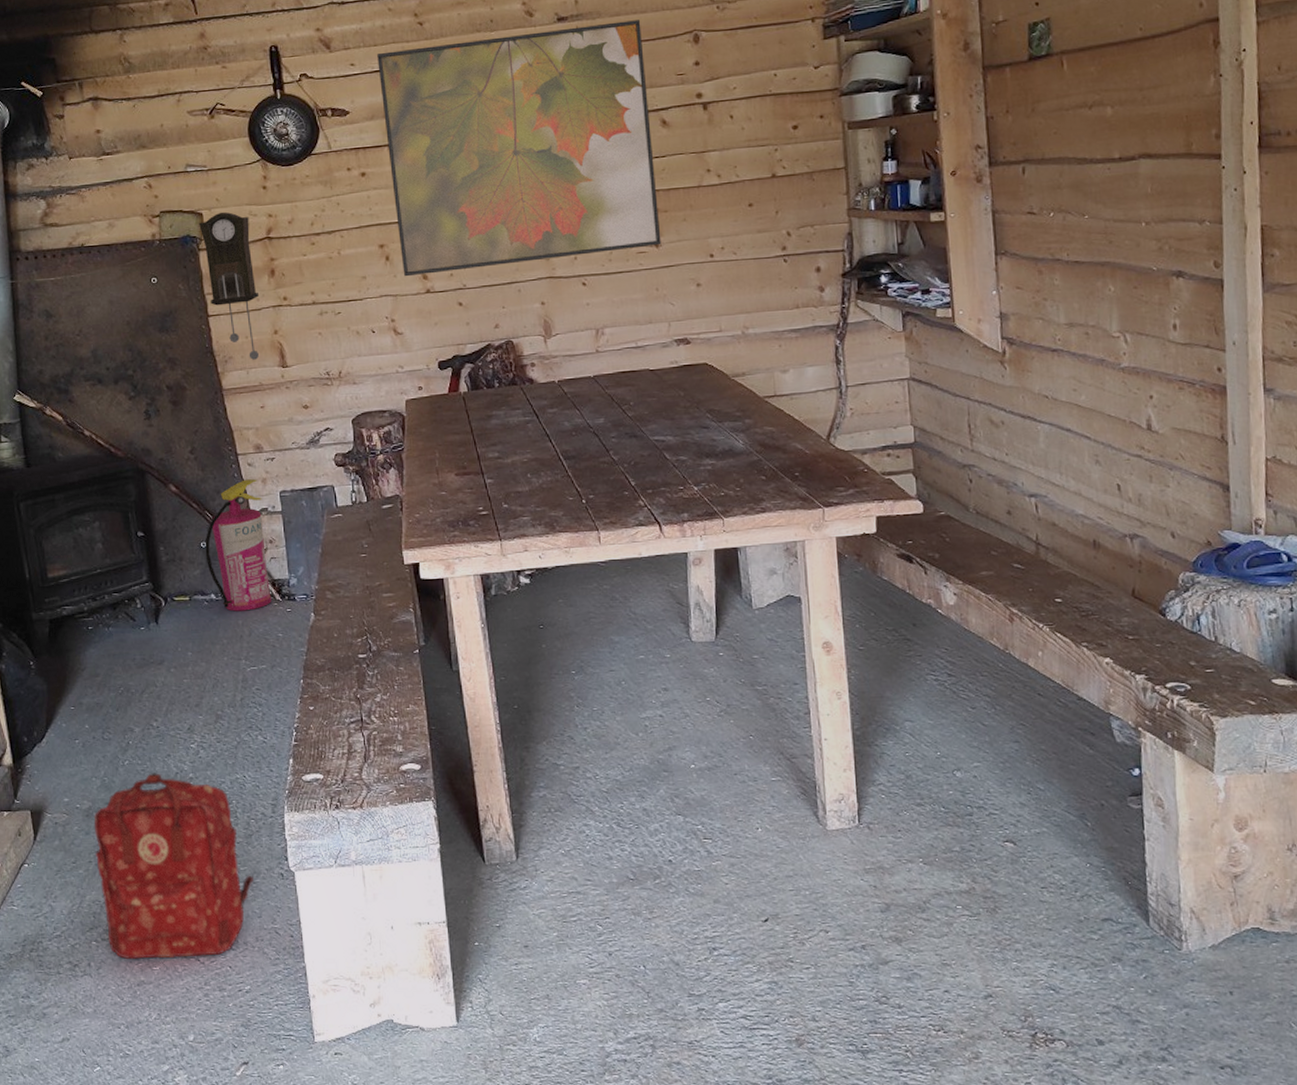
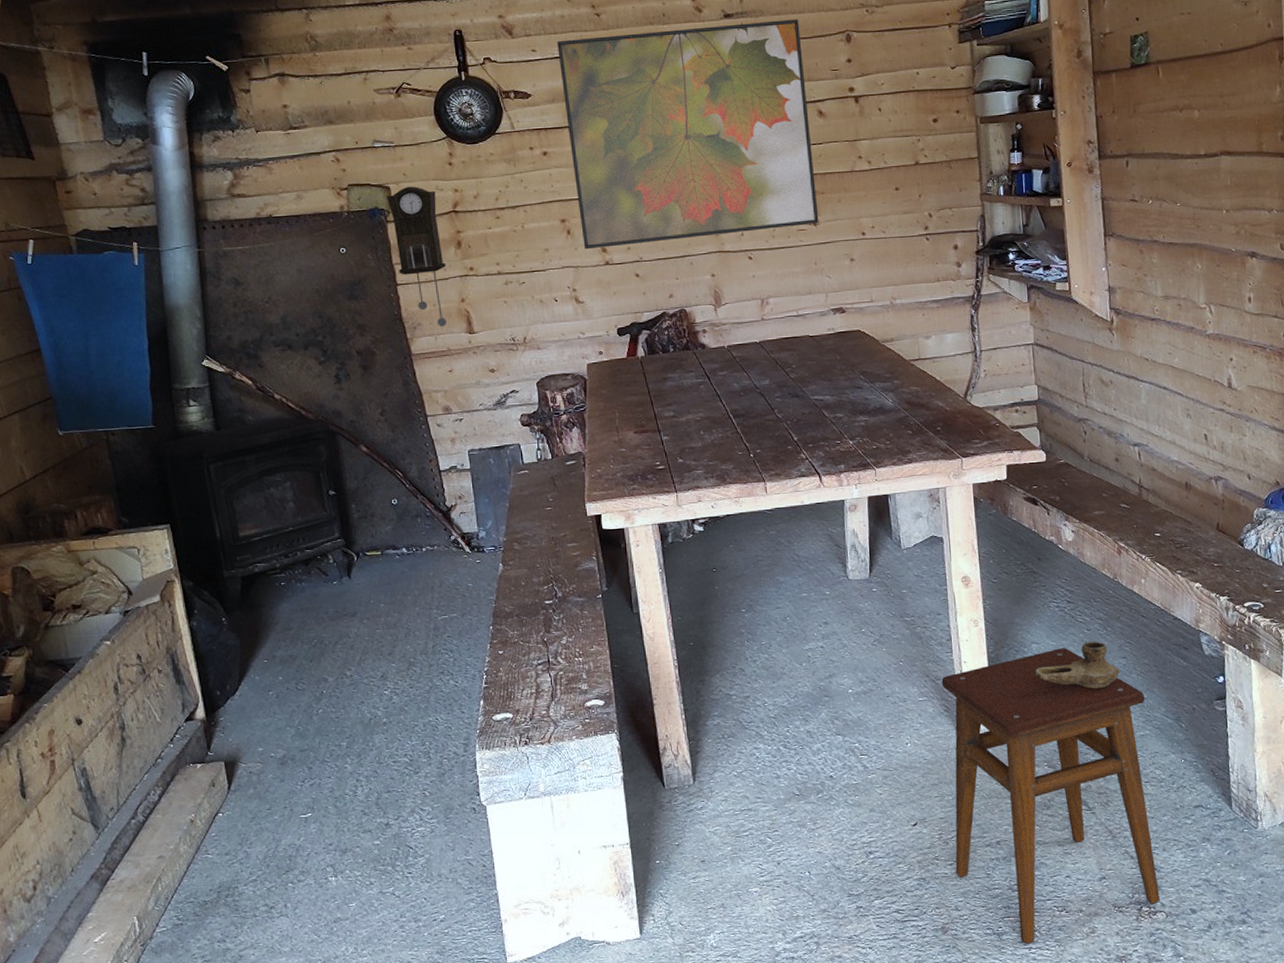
backpack: present [93,773,253,959] -> none [288,719,447,898]
fire extinguisher: present [205,478,272,612] -> none [396,438,461,564]
stool: none [798,728,1059,1065] -> present [941,648,1160,944]
oil lamp: none [906,721,1012,776] -> present [1033,641,1121,689]

